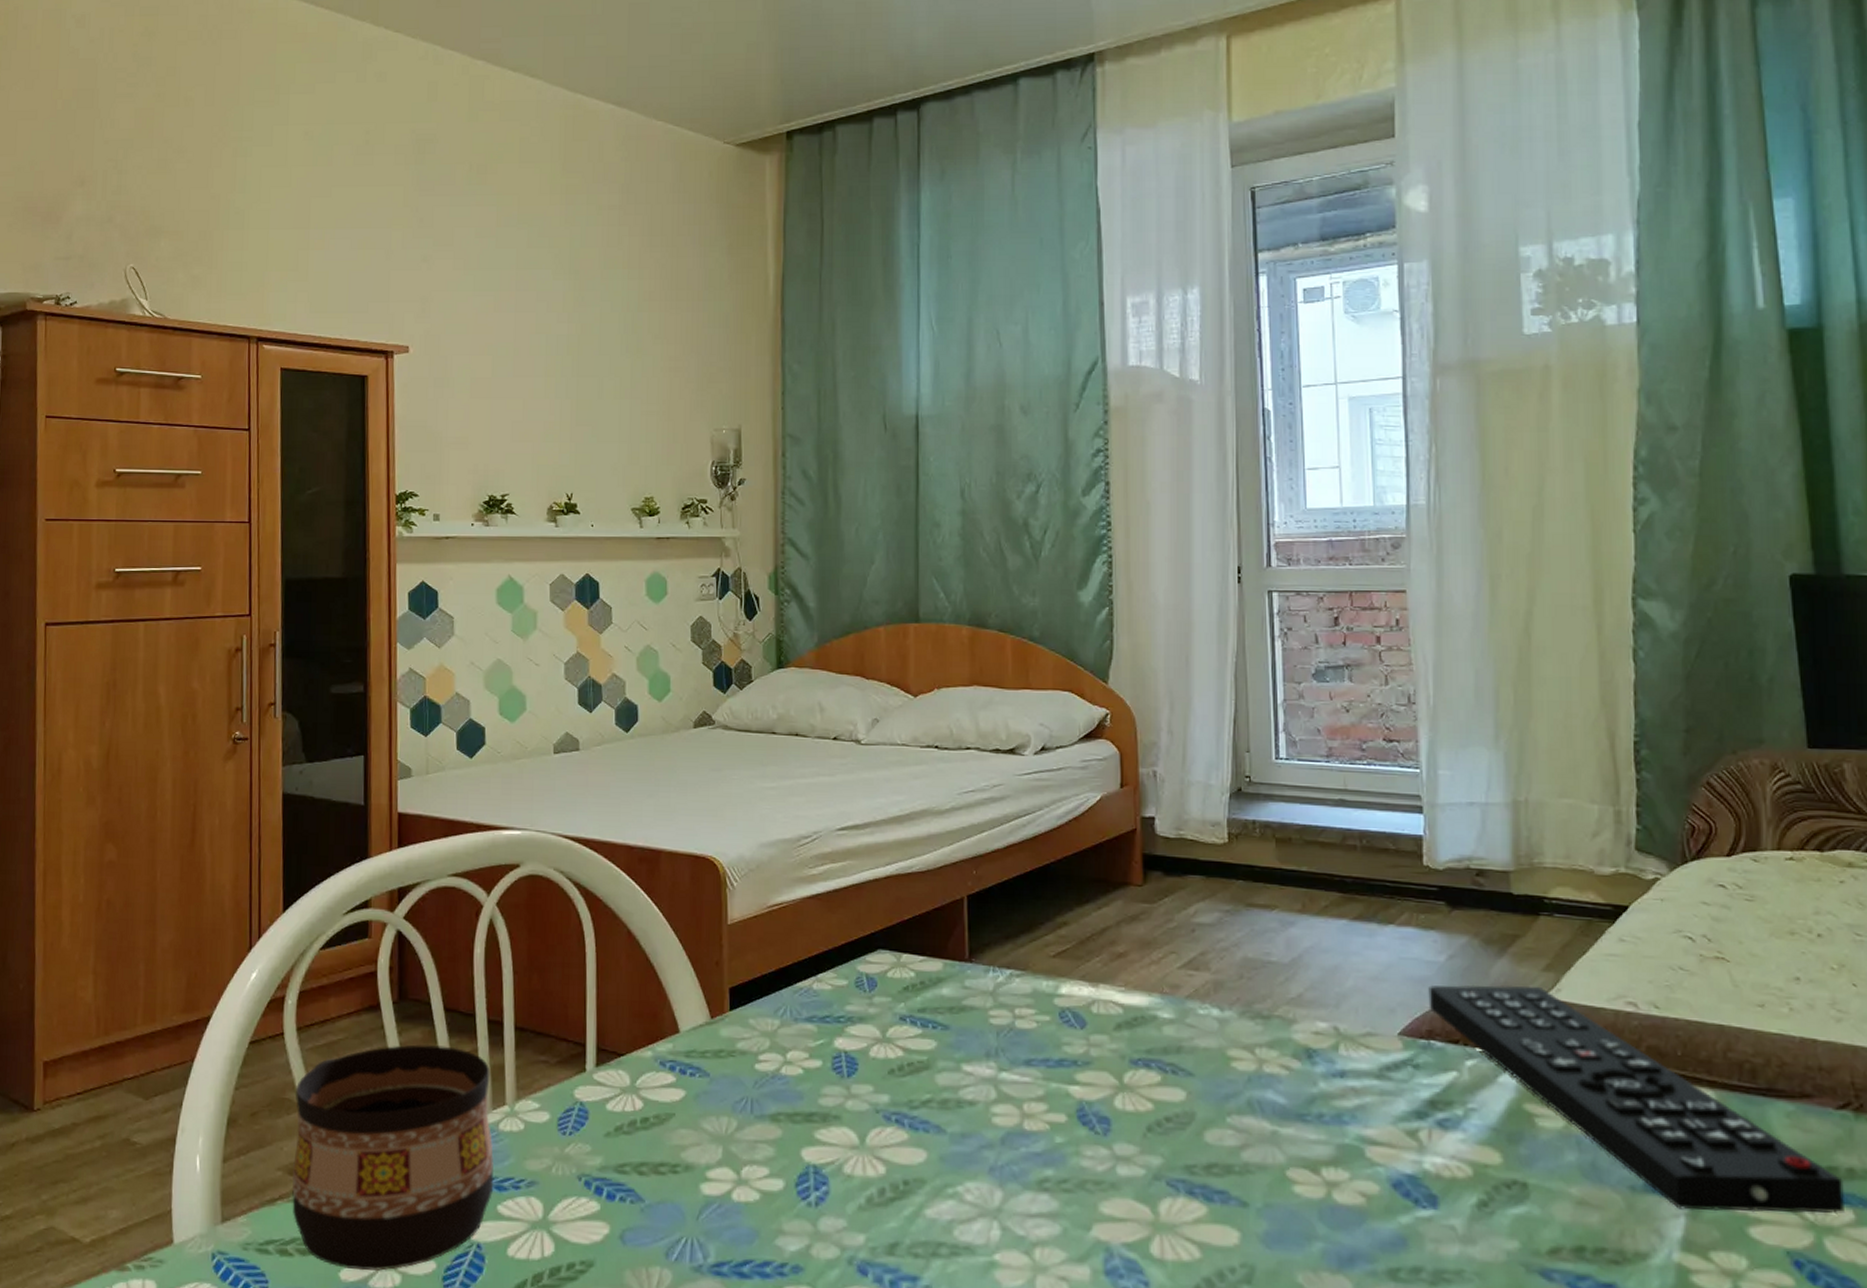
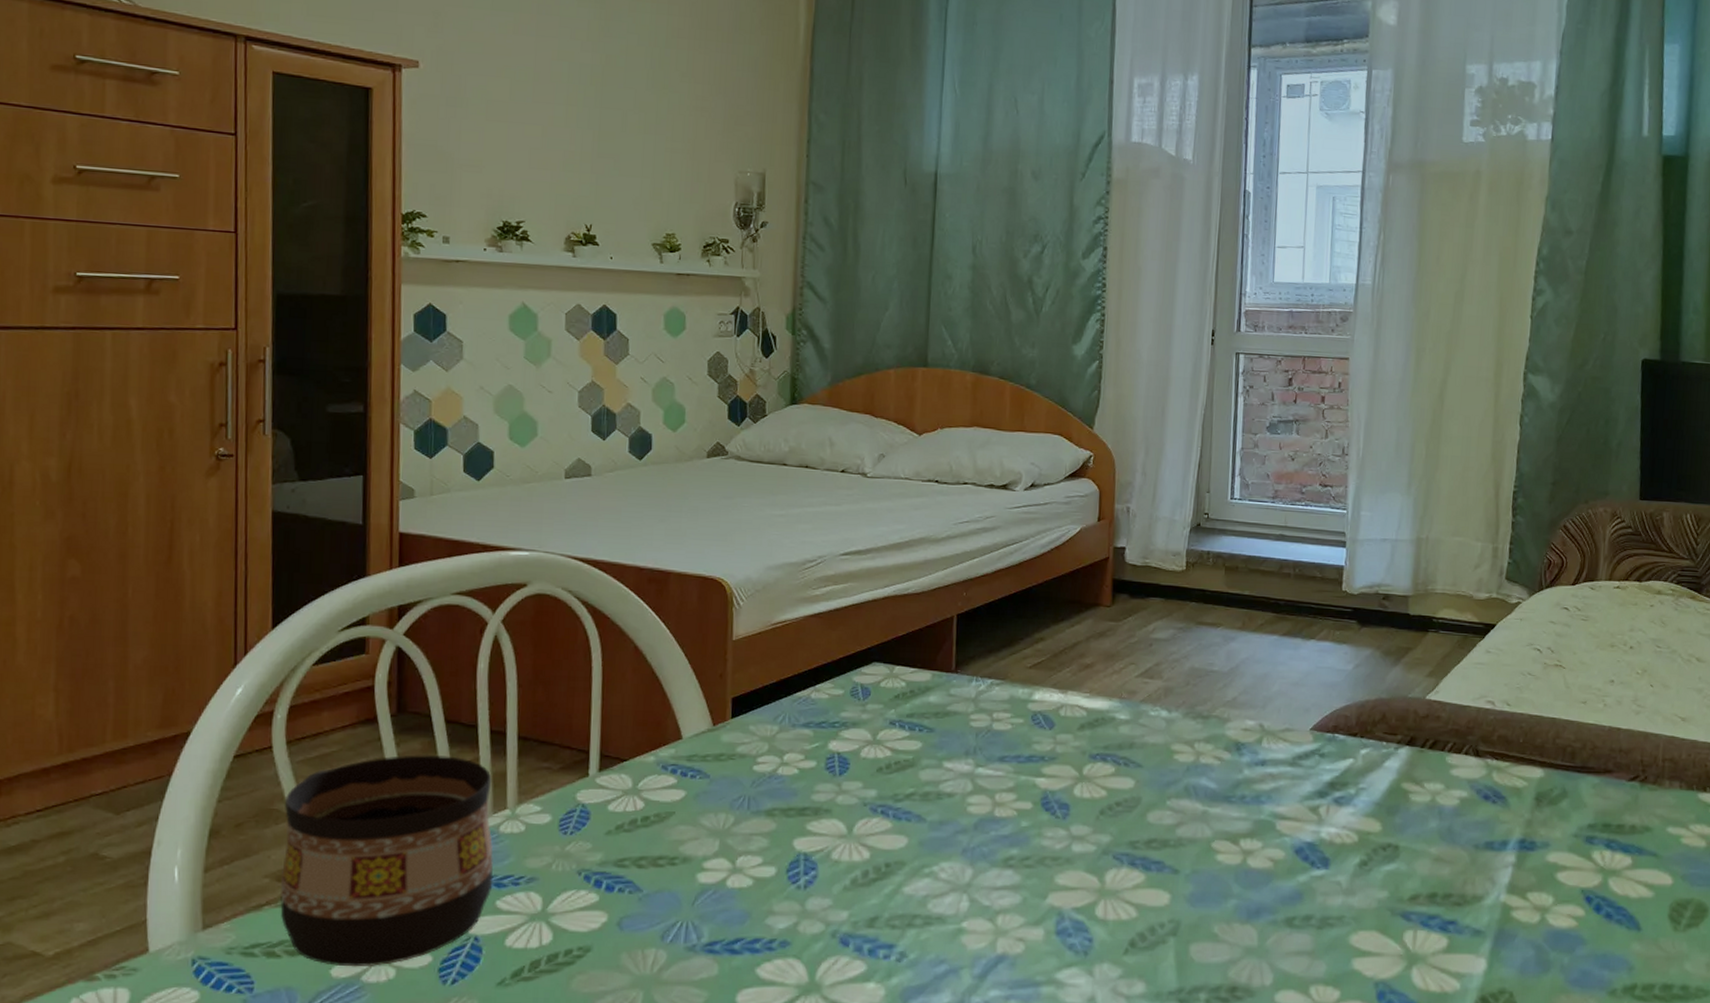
remote control: present [1428,984,1846,1214] -> none [1336,688,1627,862]

